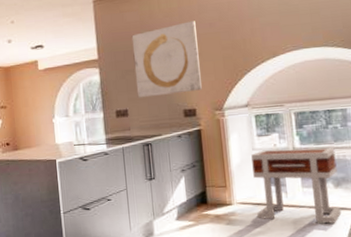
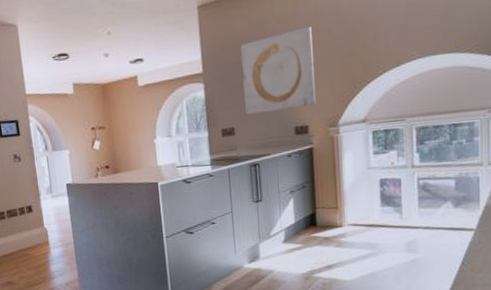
side table: present [251,148,342,224] -> none [366,165,459,245]

